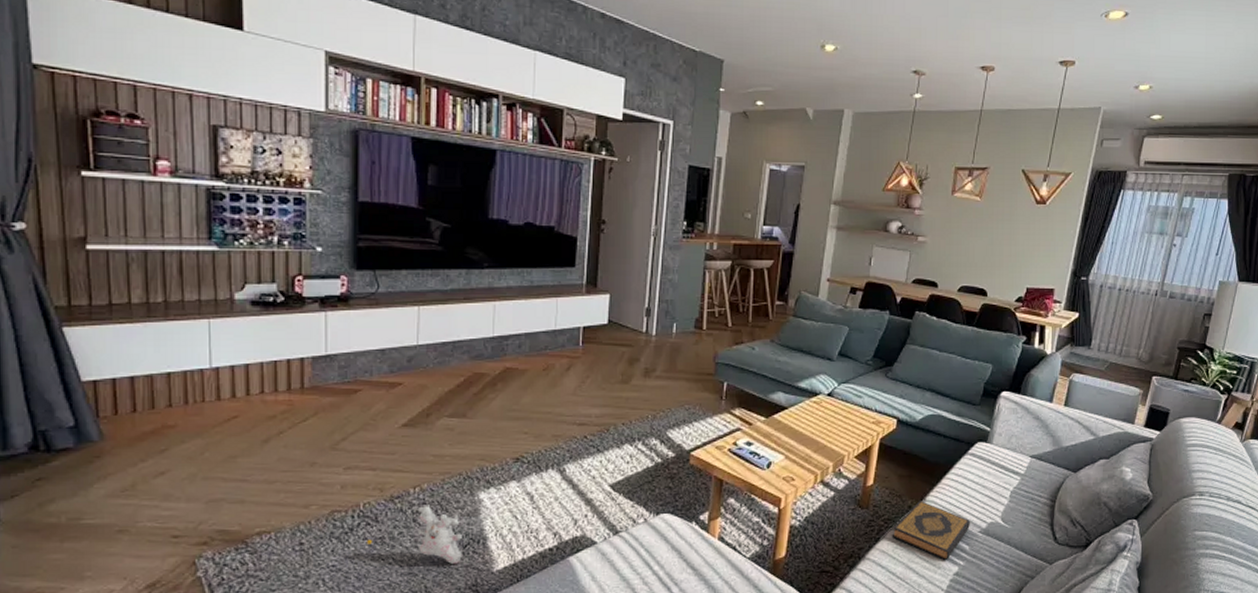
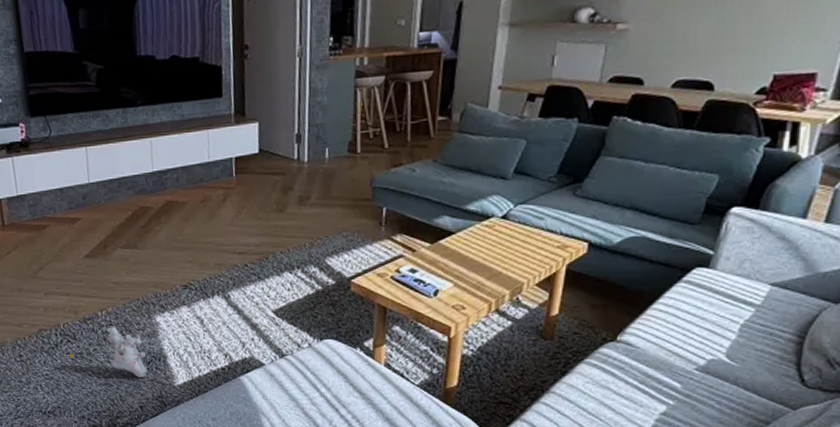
hardback book: present [891,501,970,560] -> none [581,333,683,398]

